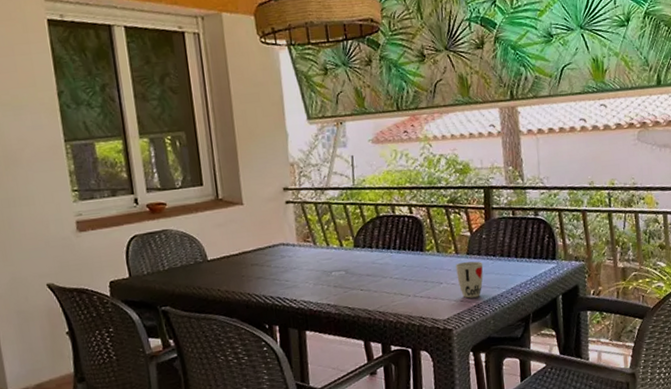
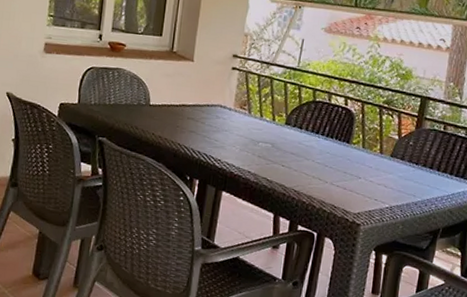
cup: present [455,261,483,299] -> none [376,163,405,200]

